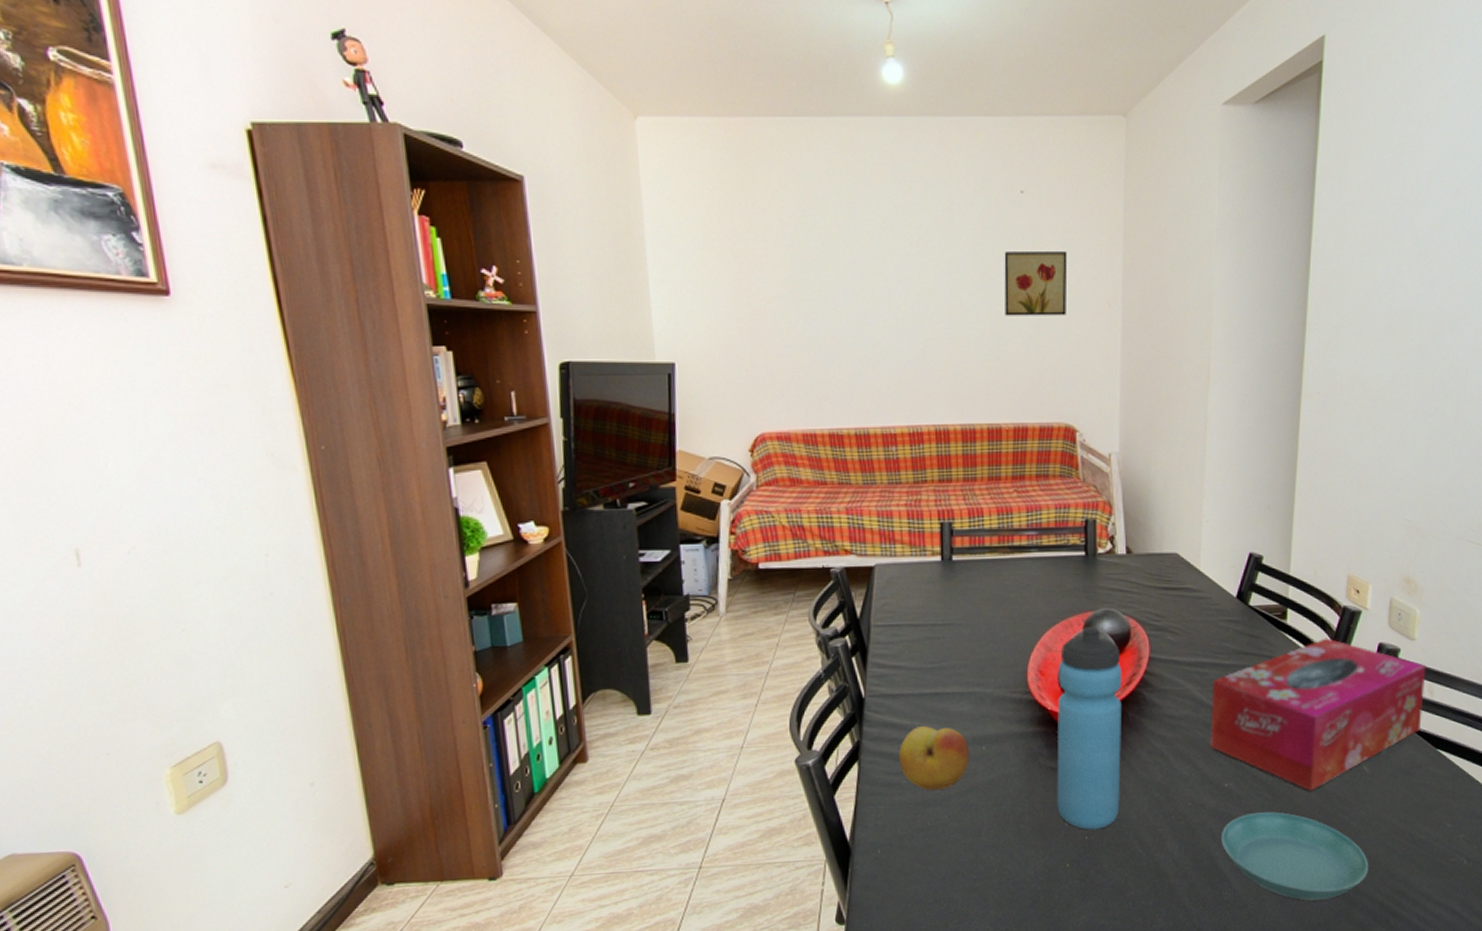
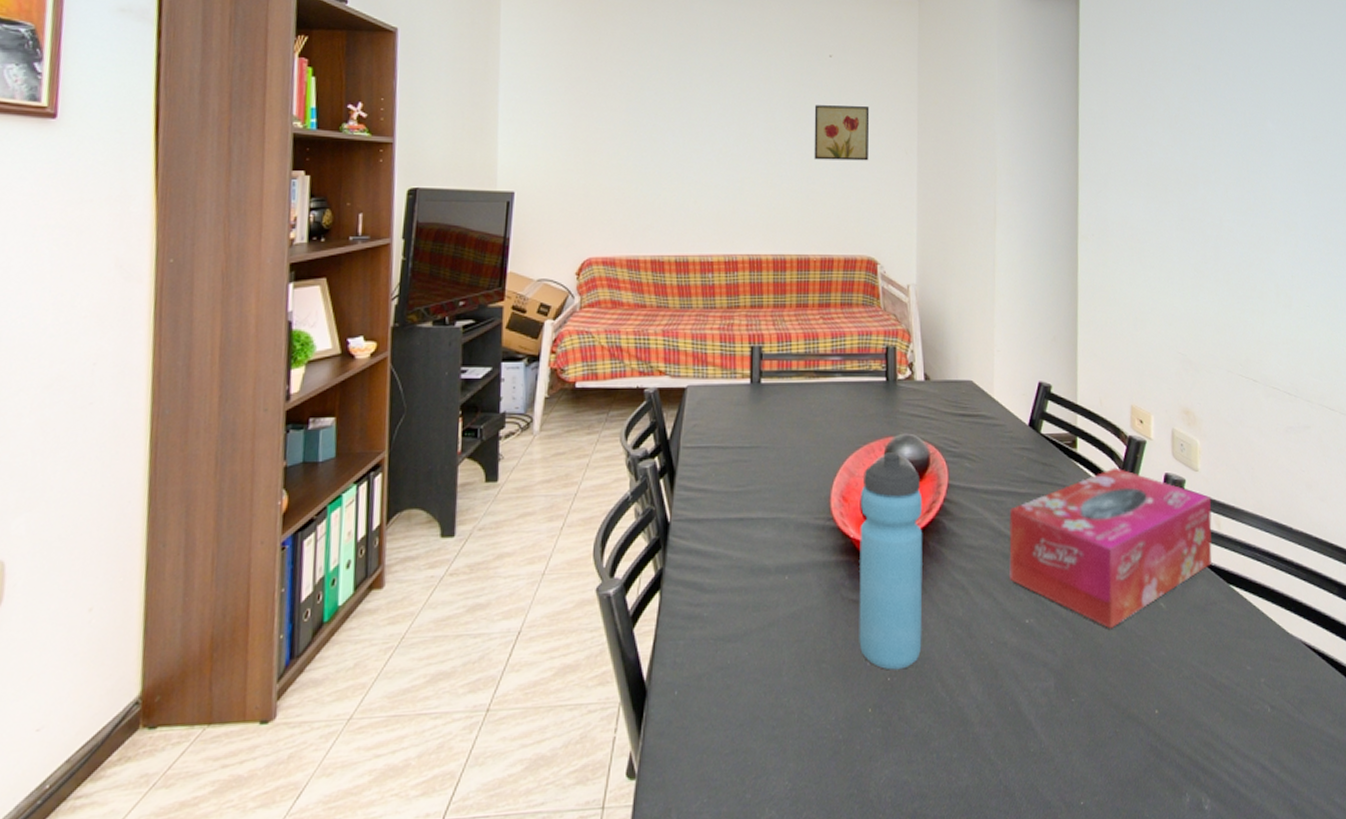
fruit: present [898,726,970,790] -> none [700,553,772,624]
saucer: present [1220,812,1369,901] -> none [1023,651,1175,754]

